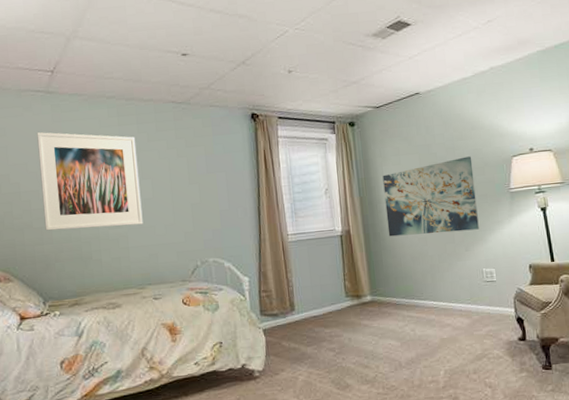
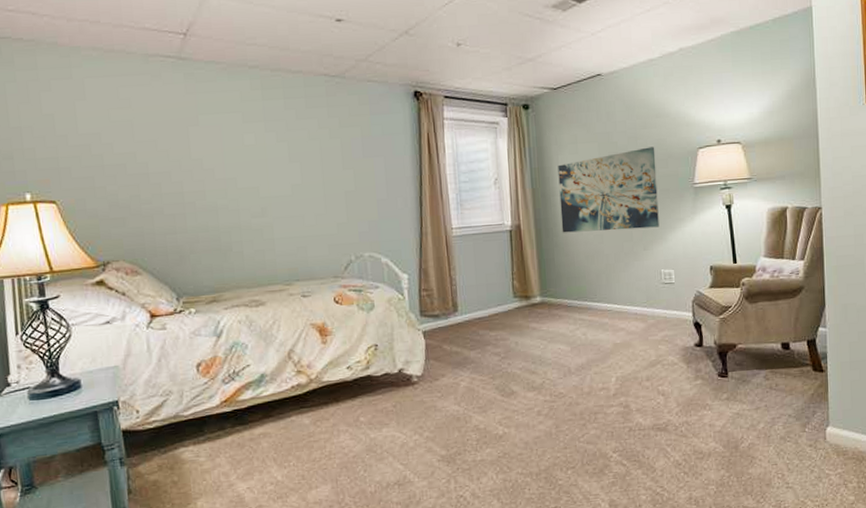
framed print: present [37,132,143,231] -> none [167,105,291,218]

